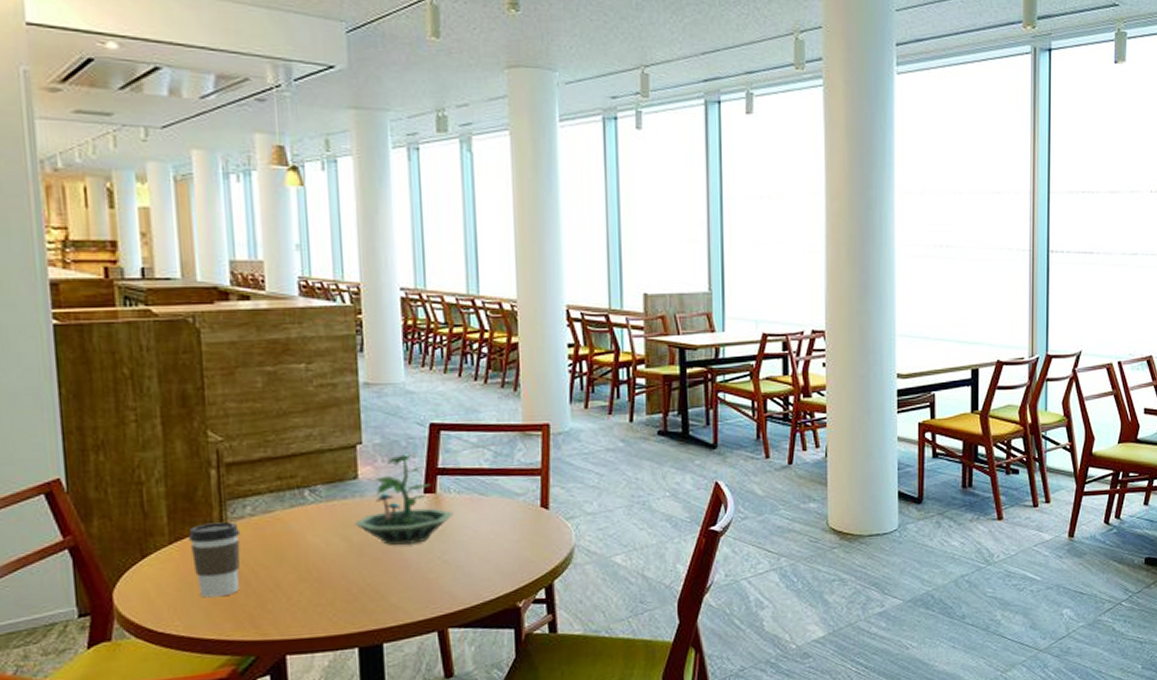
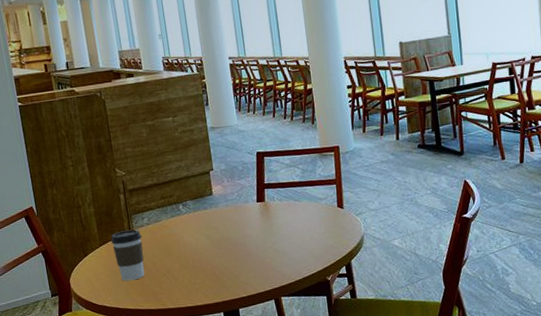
terrarium: present [354,452,454,545] -> none [213,174,278,240]

